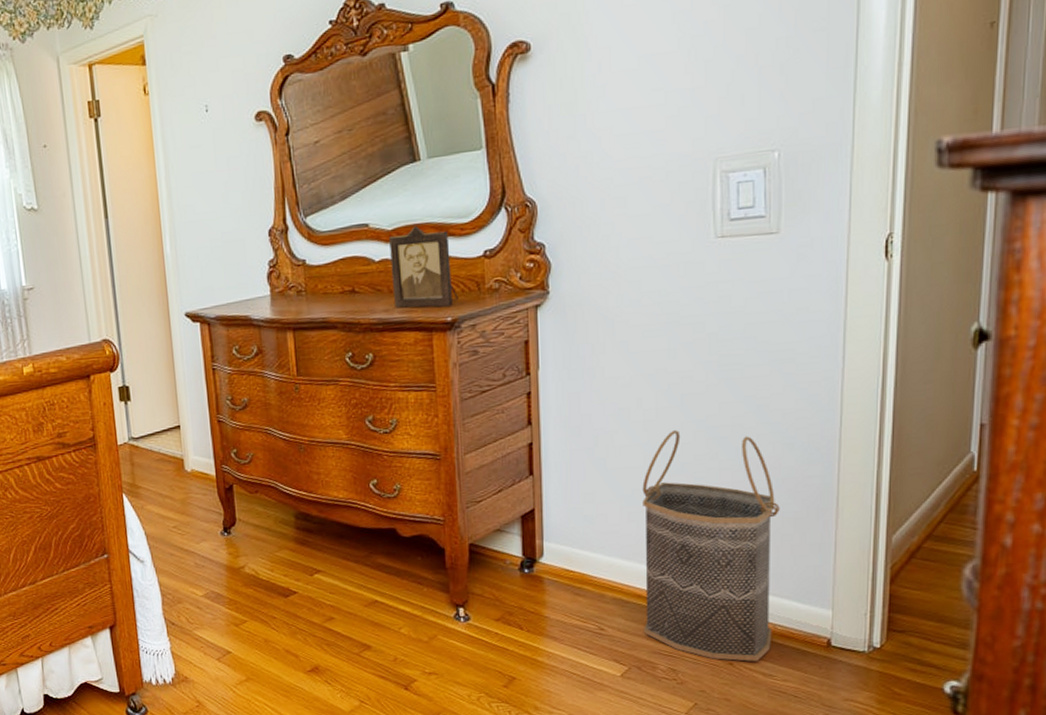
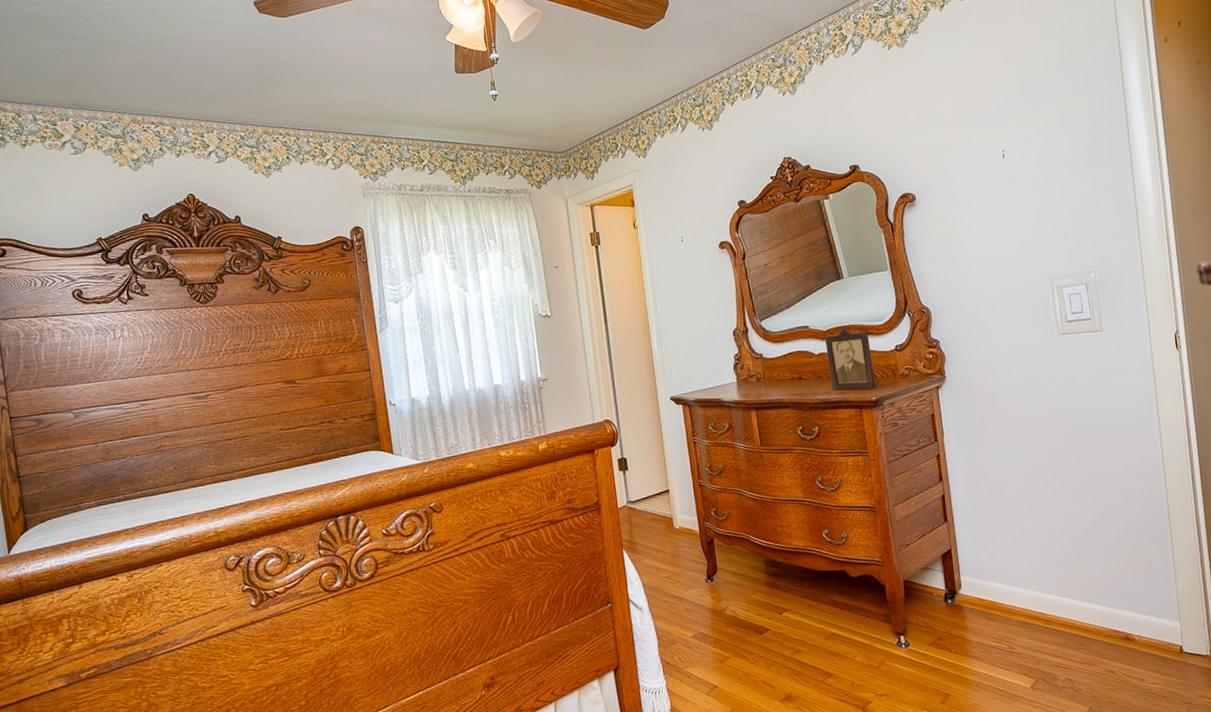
basket: present [642,430,780,662] -> none [1029,481,1140,669]

